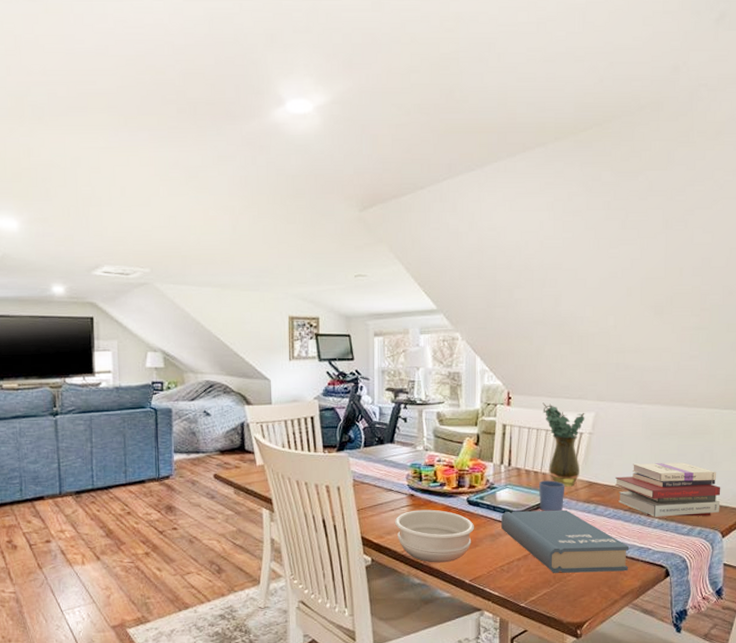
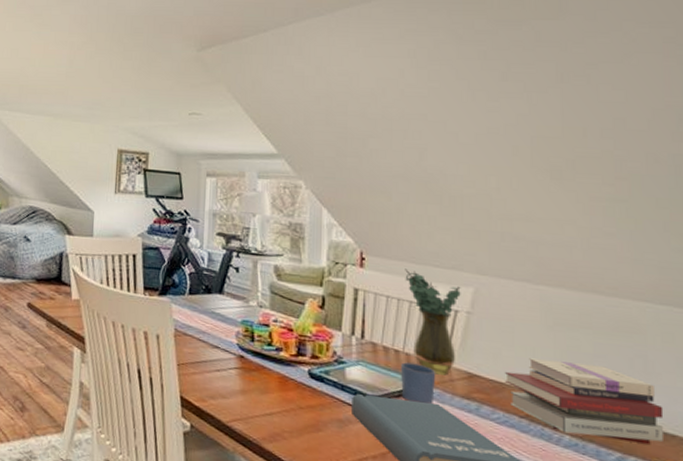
bowl: present [394,509,475,563] -> none [219,374,318,445]

